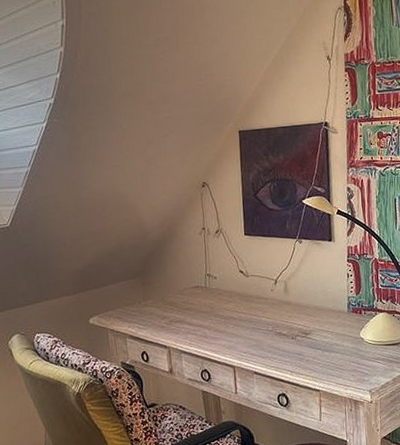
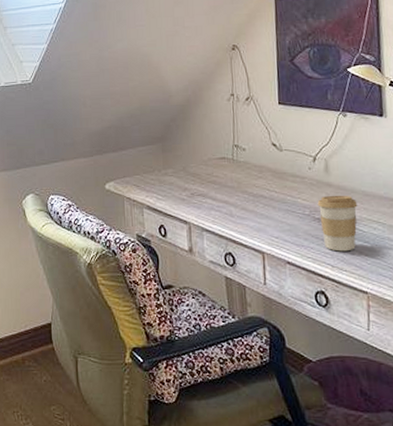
coffee cup: none [278,311,311,359] -> present [317,195,358,252]

